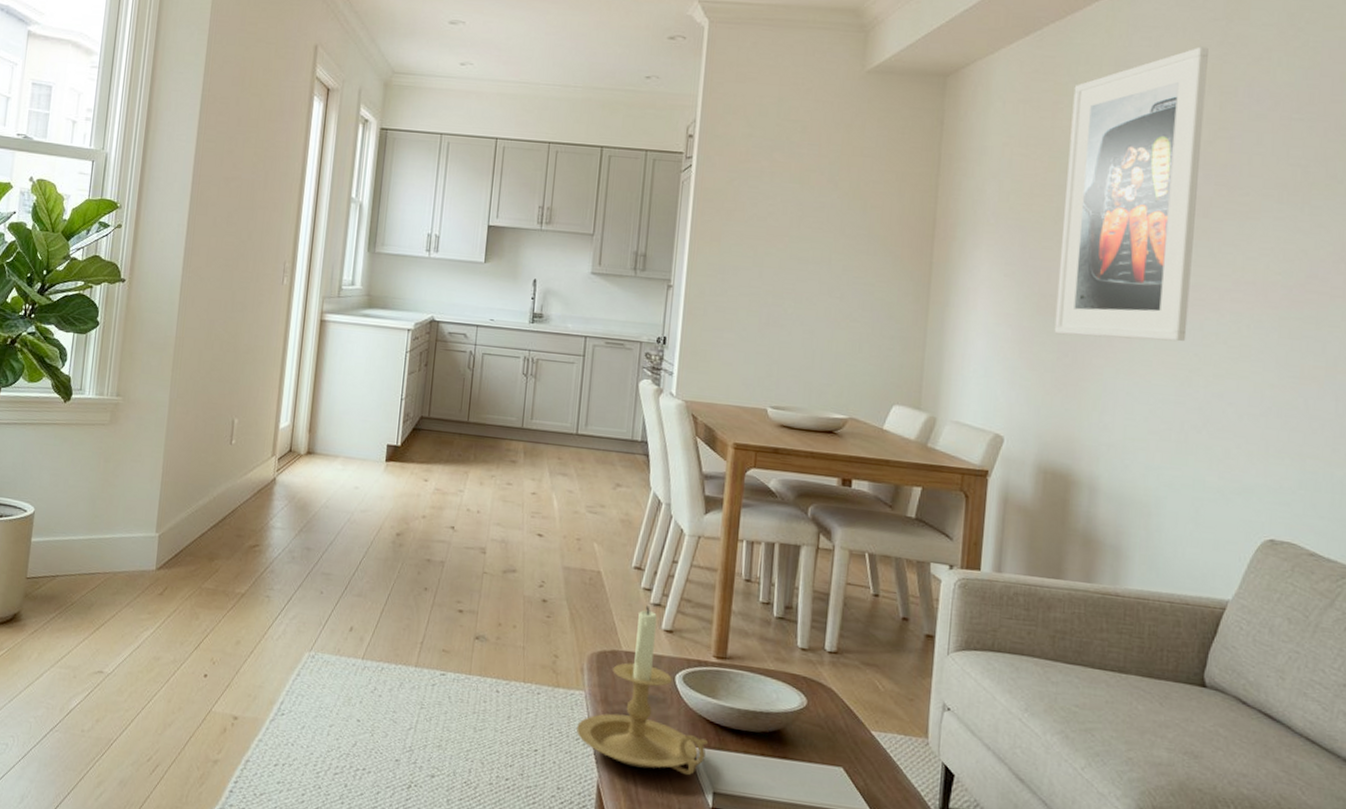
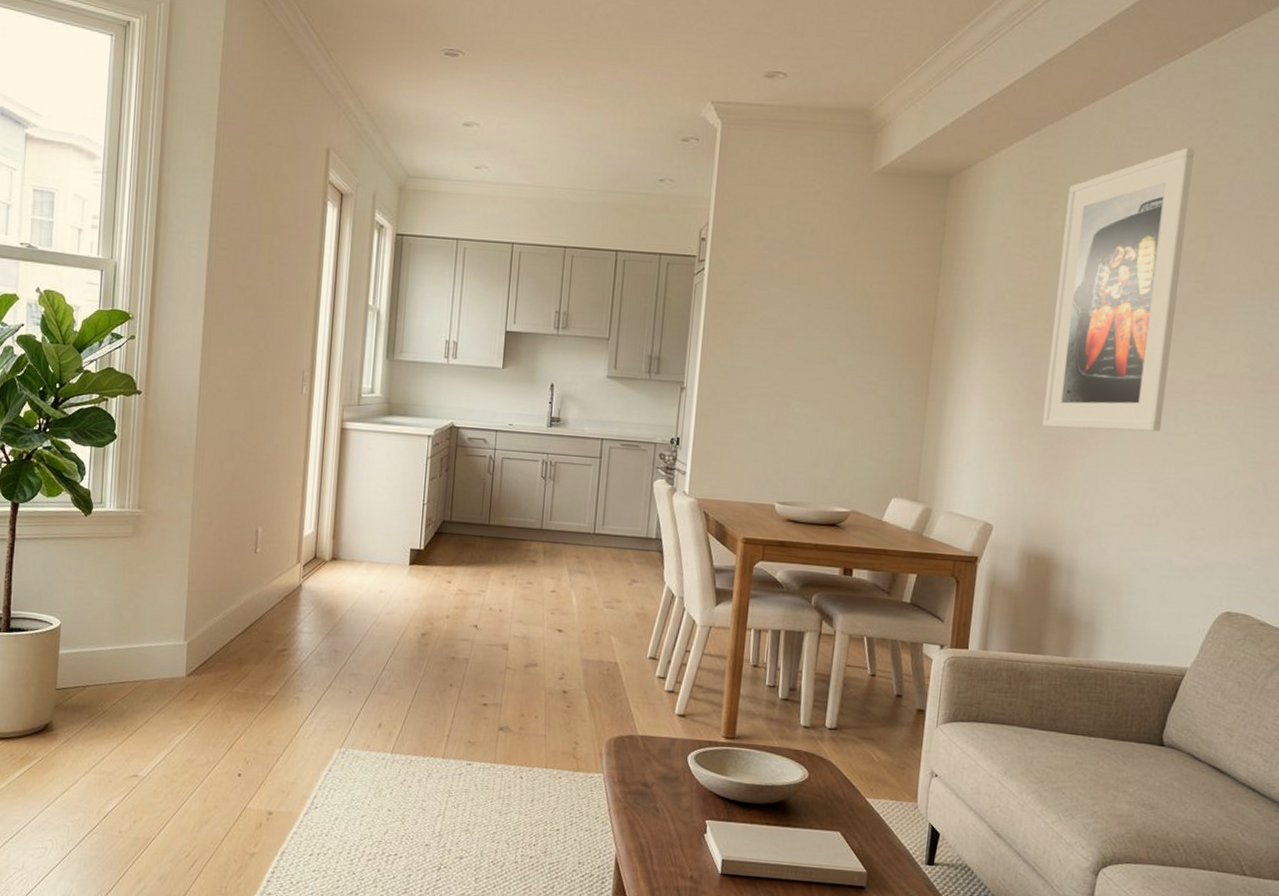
candle holder: present [576,605,709,776] -> none [596,693,719,846]

